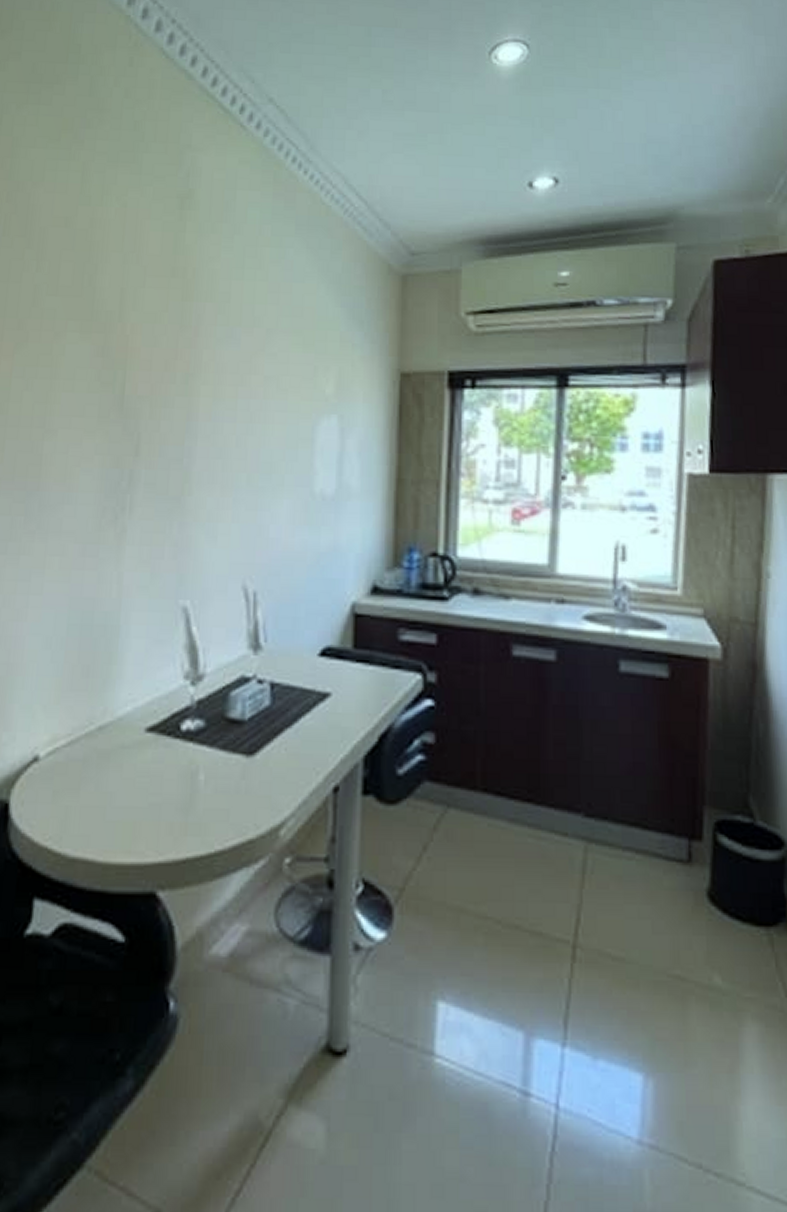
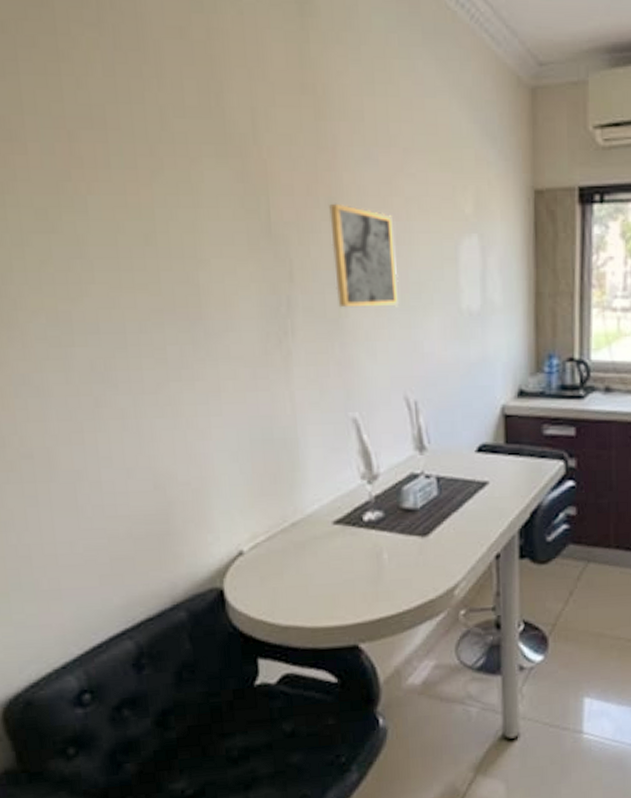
wall art: none [182,379,249,487] -> present [329,203,399,308]

